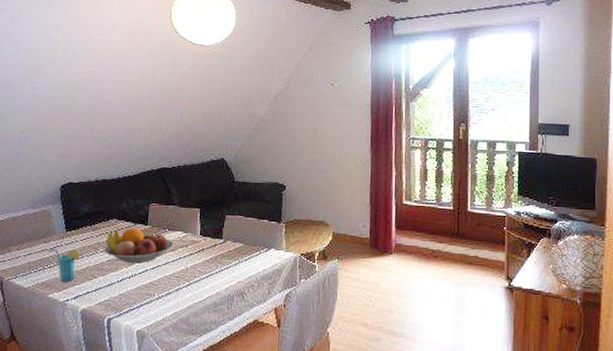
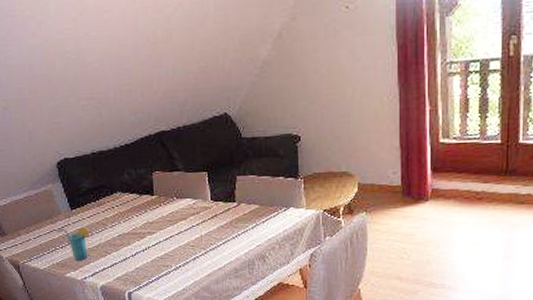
fruit bowl: present [104,227,174,264] -> none [112,199,185,236]

